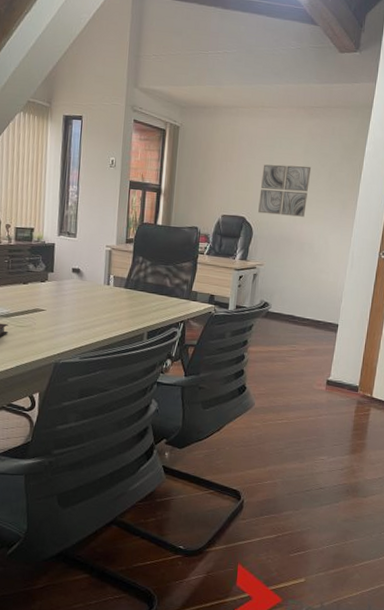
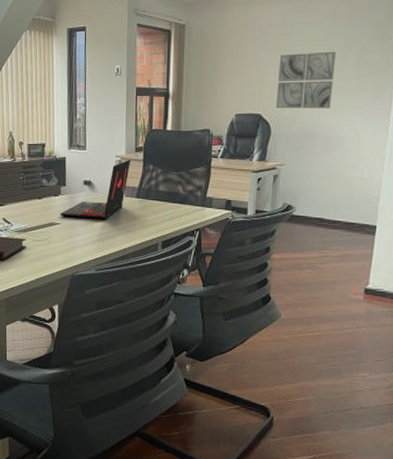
laptop: none [45,250,122,309] -> present [59,159,132,220]

